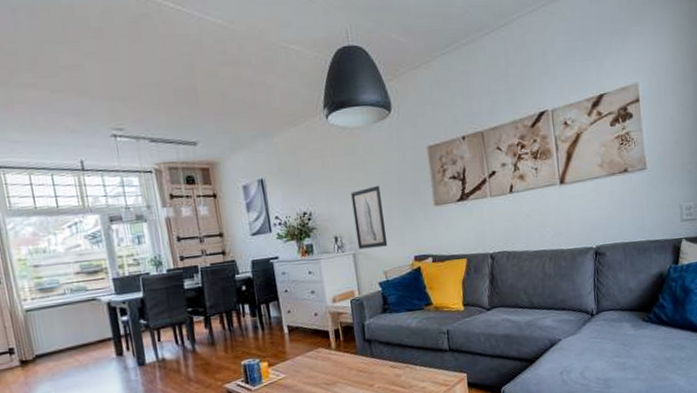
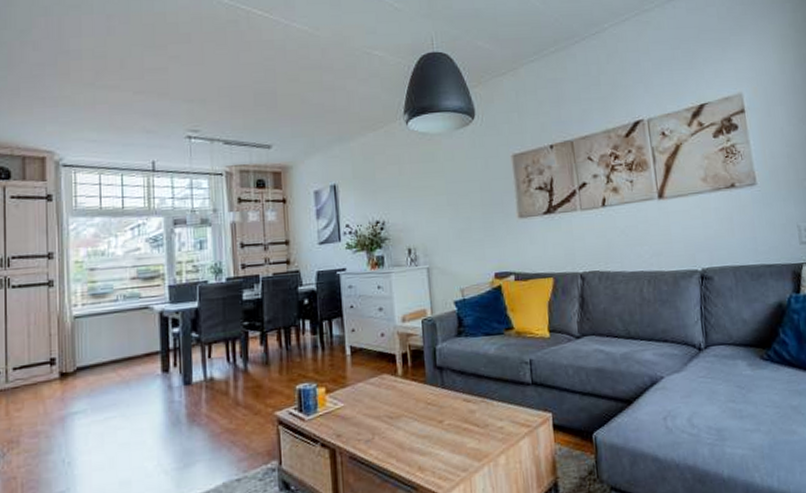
wall art: present [351,185,388,250] -> none [428,194,466,264]

